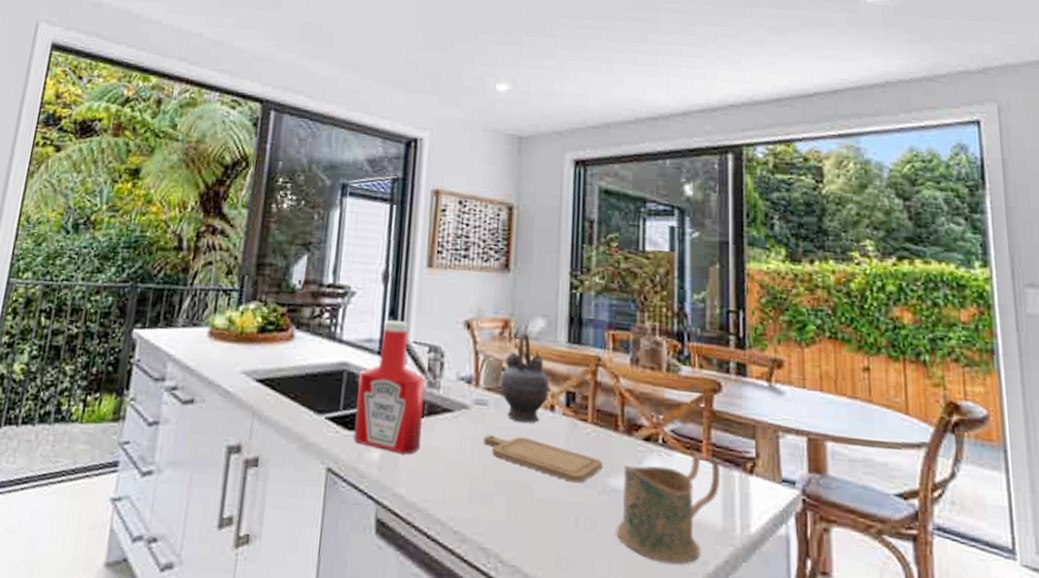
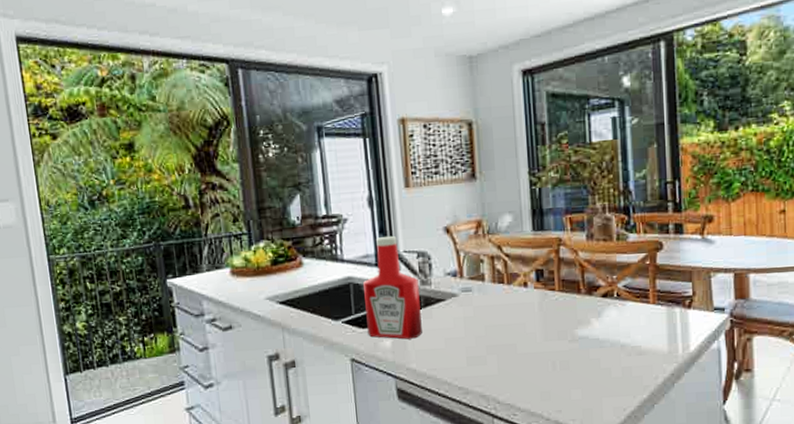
chopping board: present [483,435,604,483] -> none [472,310,571,338]
teapot: present [499,331,551,424] -> none [479,228,523,300]
mug: present [616,454,721,564] -> none [585,300,665,383]

